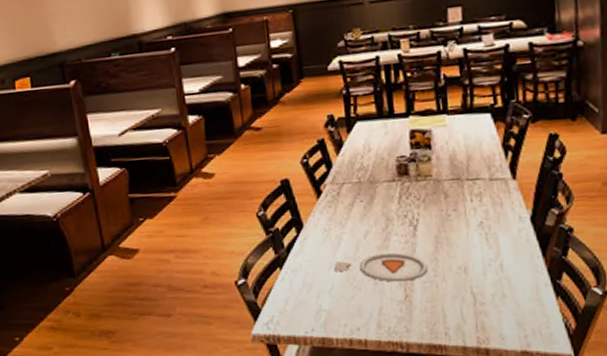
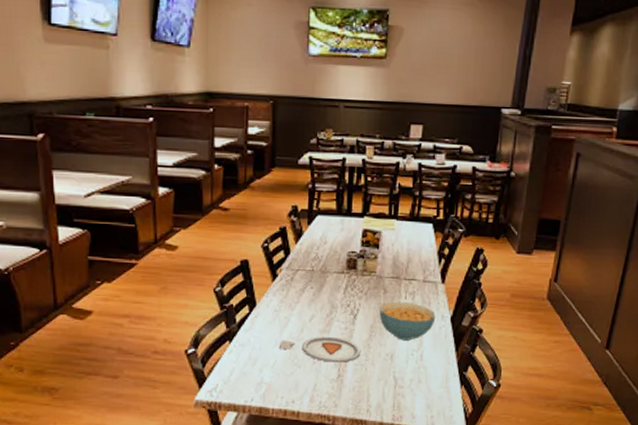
cereal bowl: none [442,205,512,250] -> present [379,301,436,340]

